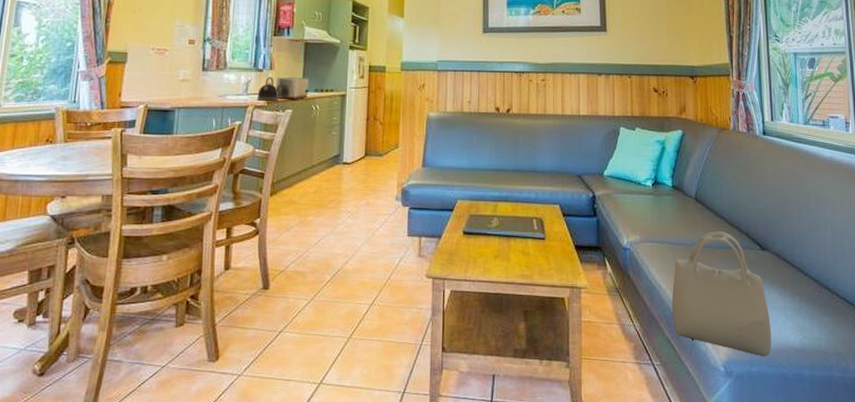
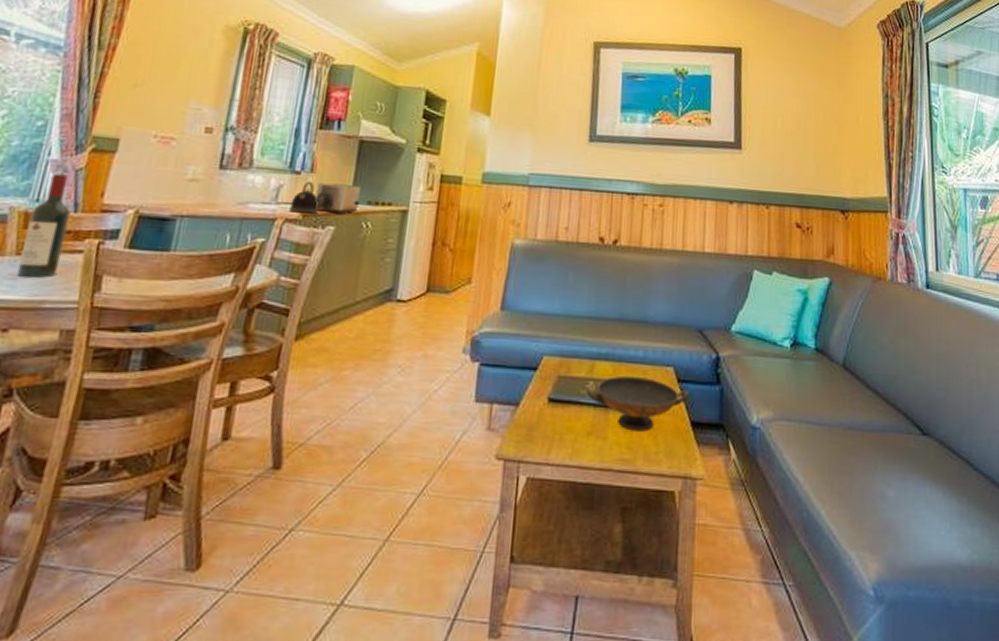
wine bottle: none [66,81,99,159] -> present [17,174,71,279]
decorative bowl: none [491,212,573,254] -> present [585,375,690,432]
handbag: present [672,231,771,357] -> none [810,409,933,577]

